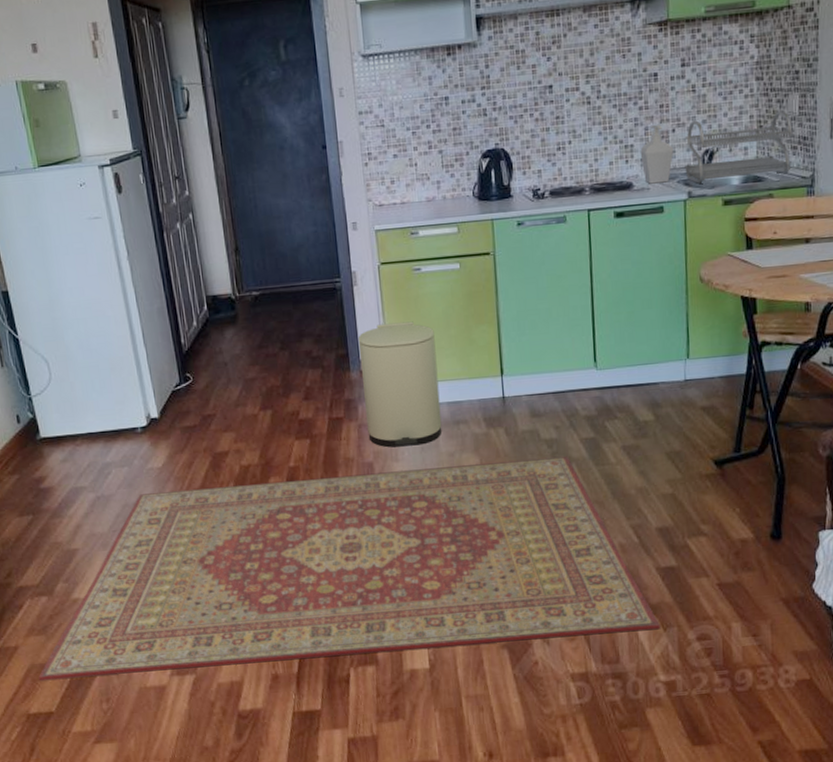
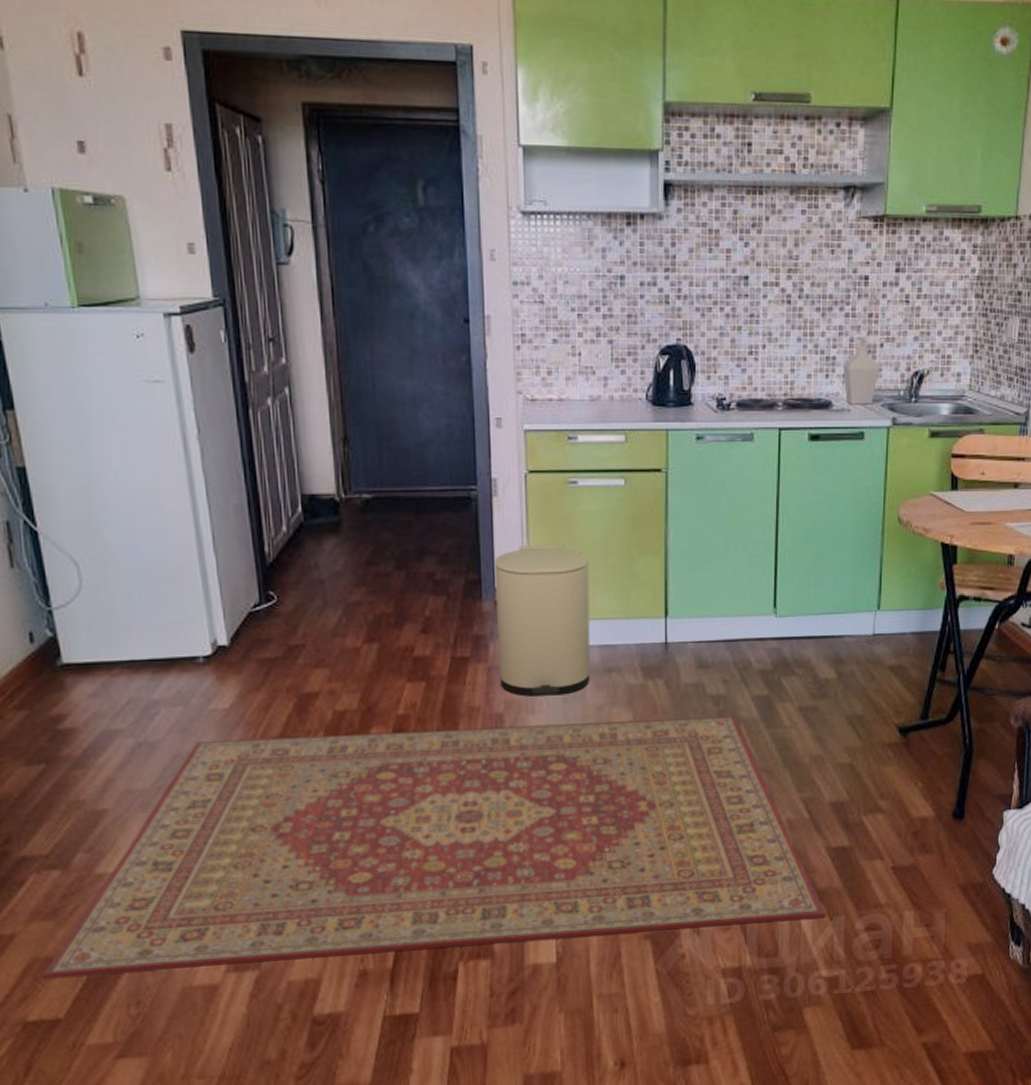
dish rack: present [683,111,794,184] -> none [889,336,1012,410]

